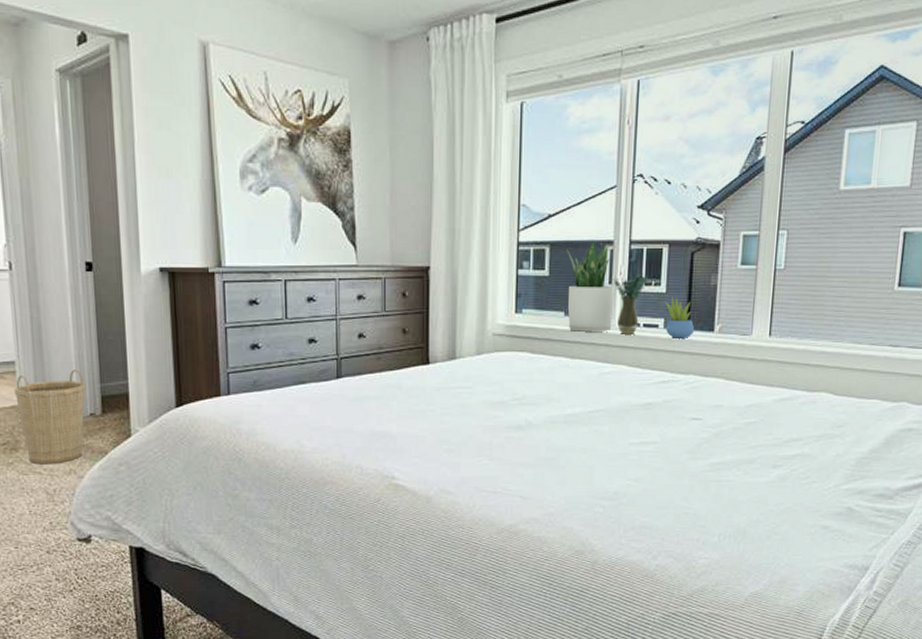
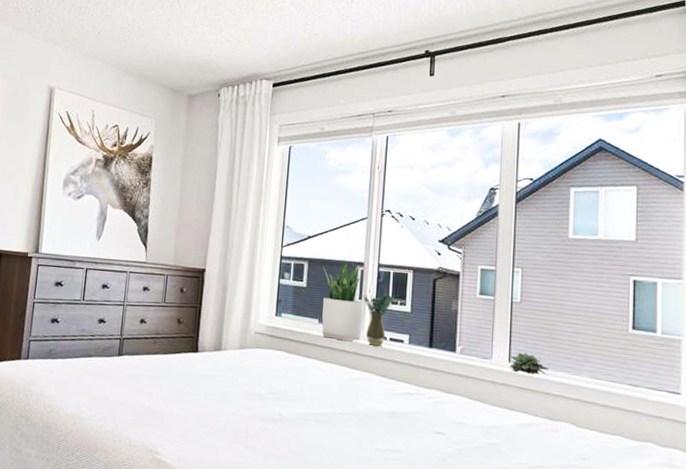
succulent plant: present [665,297,695,338] -> none [410,316,438,356]
succulent plant: none [770,324,810,346] -> present [509,352,549,375]

